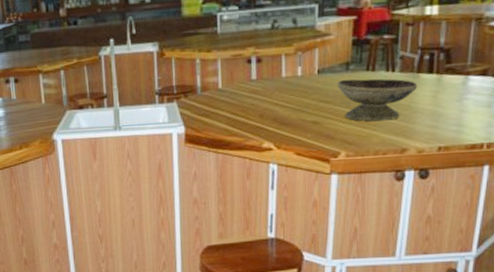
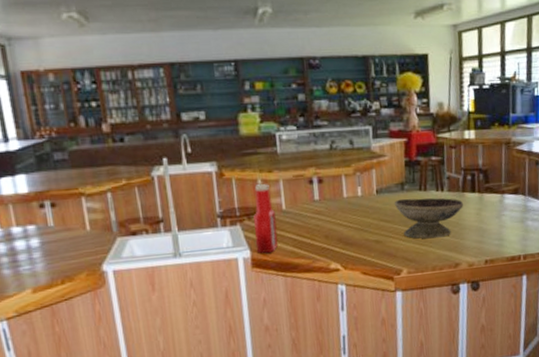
ketchup bottle: none [190,63,212,130] -> present [253,184,279,253]

